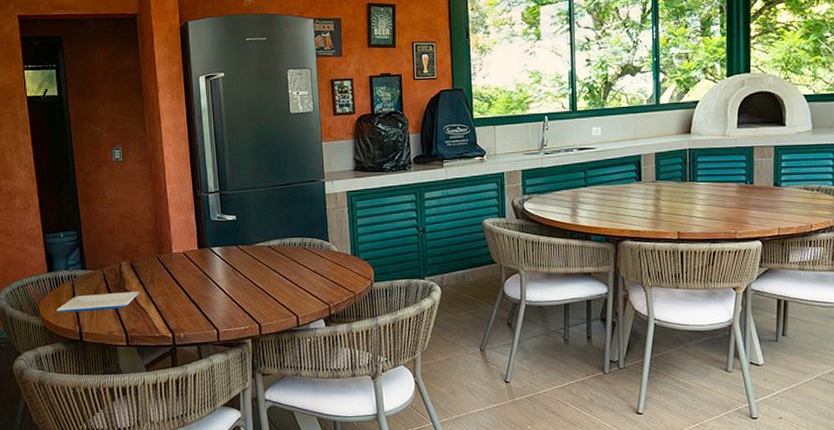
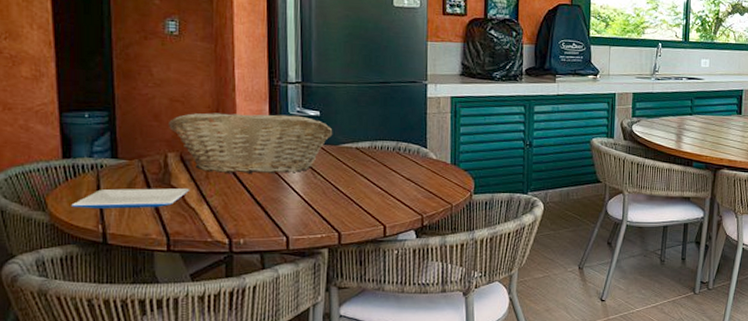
fruit basket: none [121,221,248,276] -> present [169,113,333,173]

